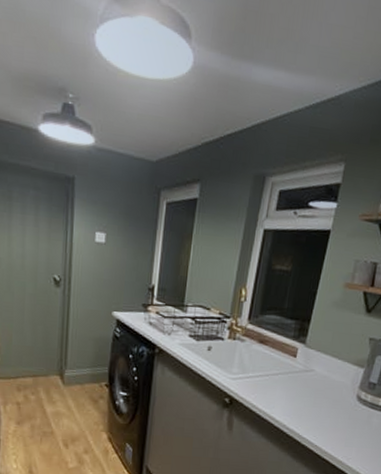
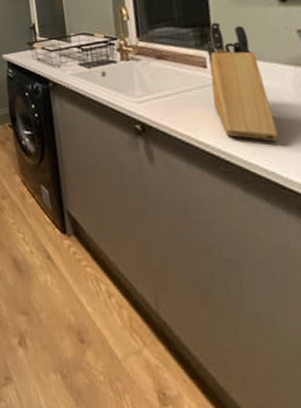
knife block: none [291,318,335,423] -> present [206,21,279,141]

